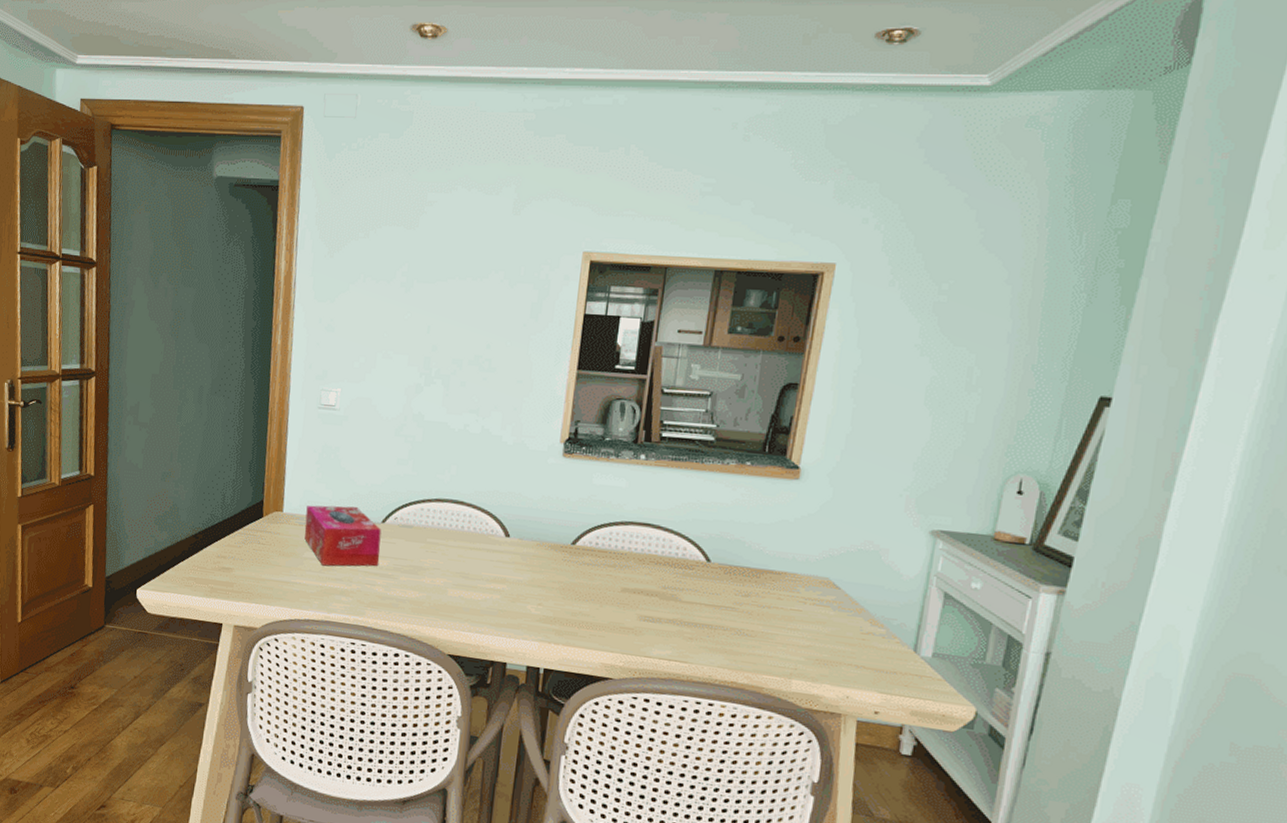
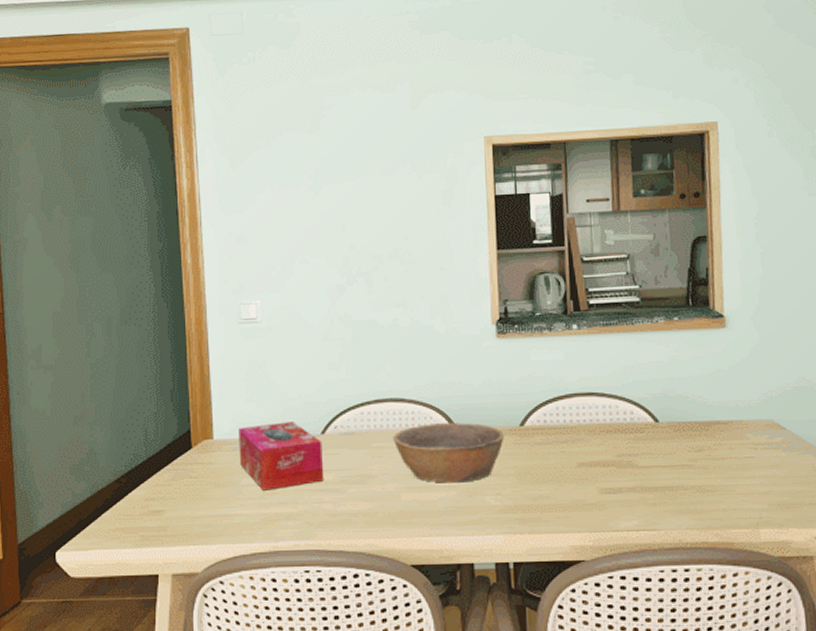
bowl: none [447,528,556,589] -> present [392,423,505,483]

